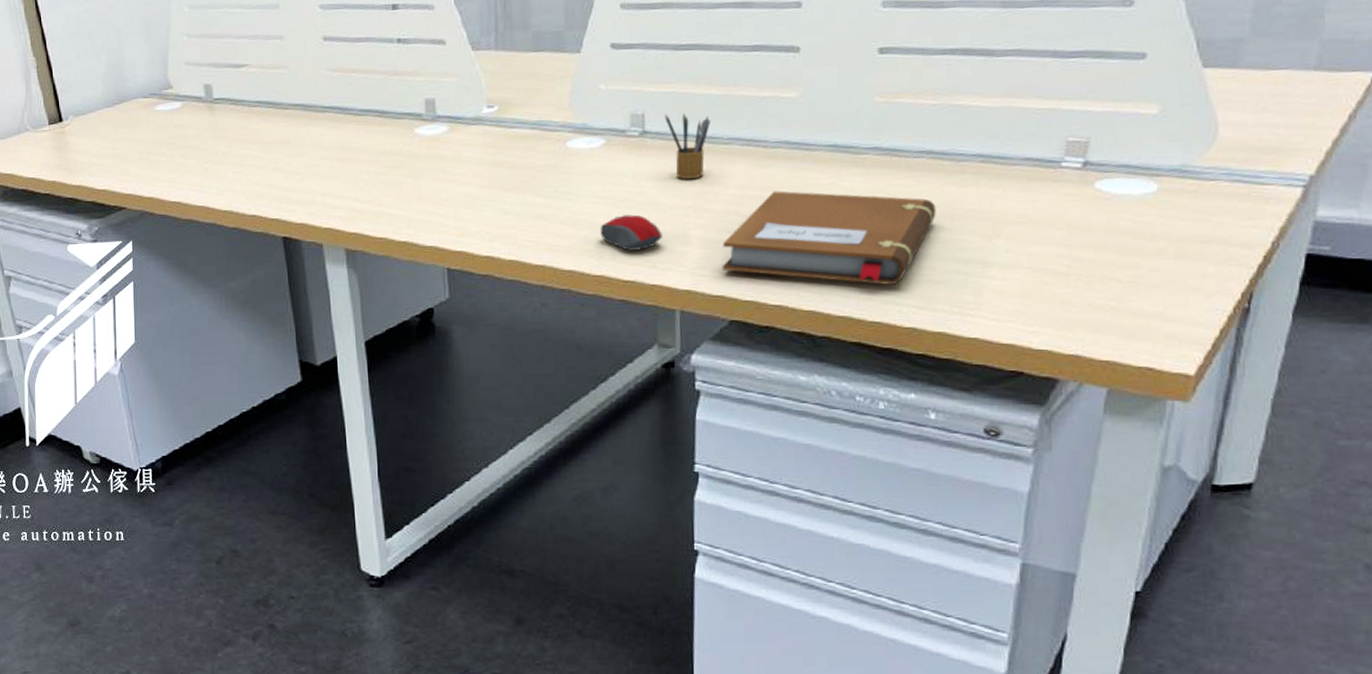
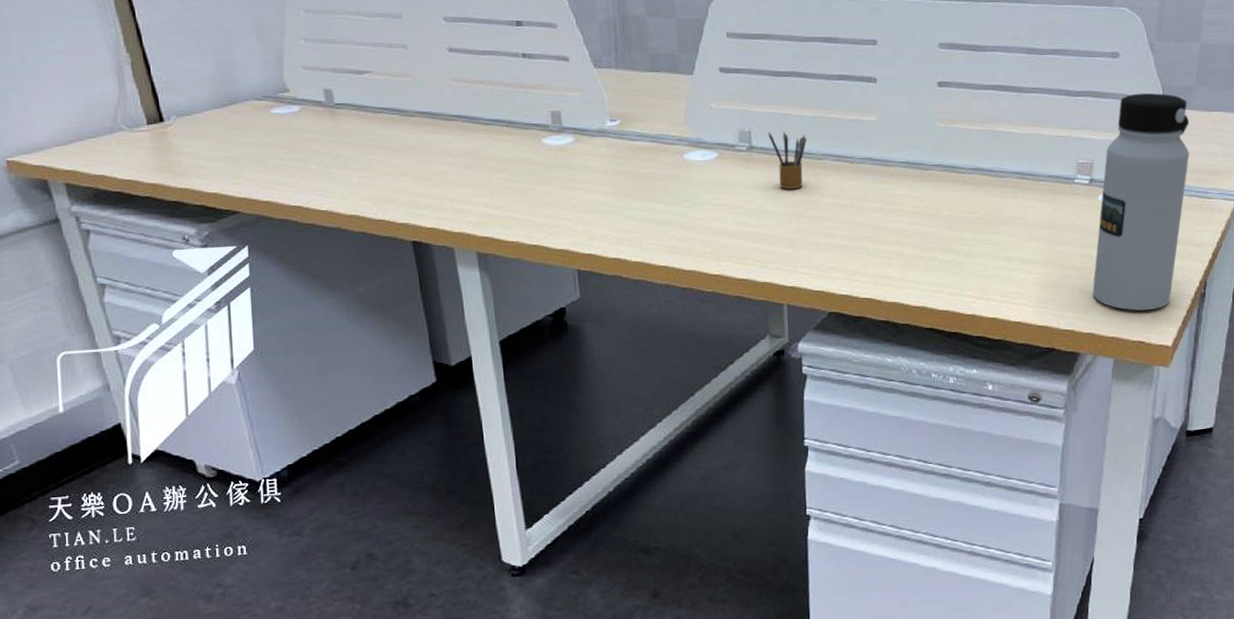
computer mouse: present [600,214,663,251] -> none [715,220,770,253]
notebook: present [722,190,936,285] -> none [820,200,986,279]
water bottle: none [1080,49,1236,329] -> present [1092,93,1190,311]

